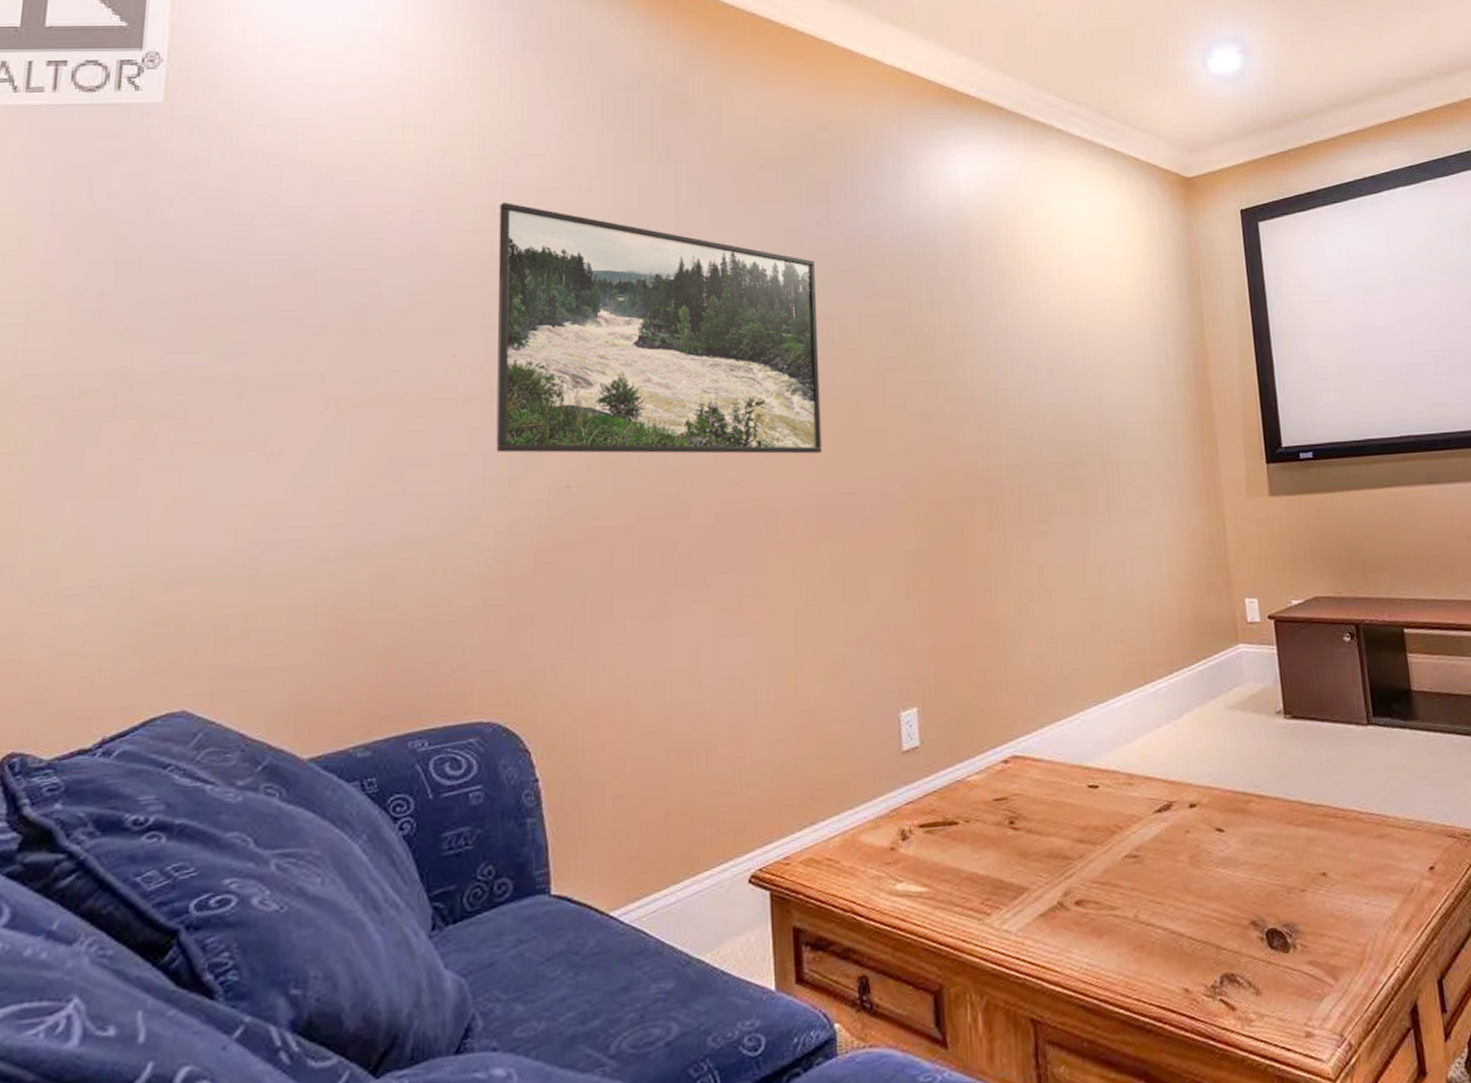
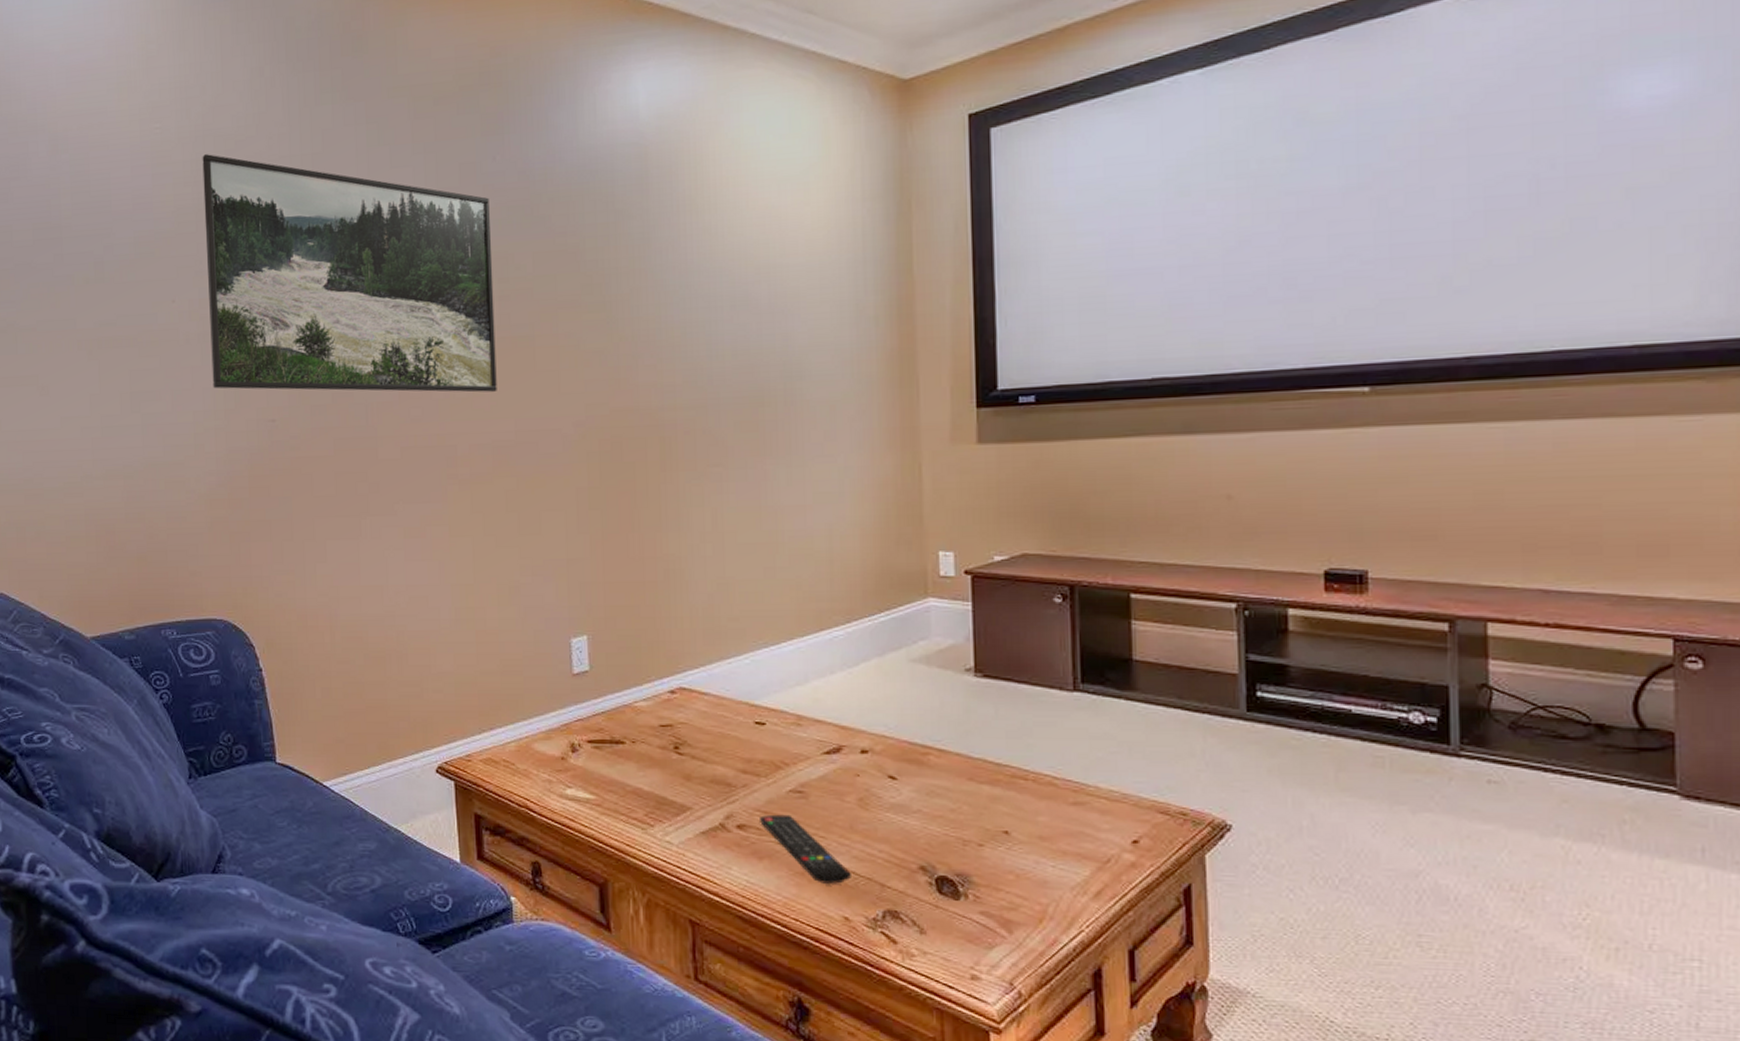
remote control: none [1097,882,1189,955] -> present [760,814,851,884]

